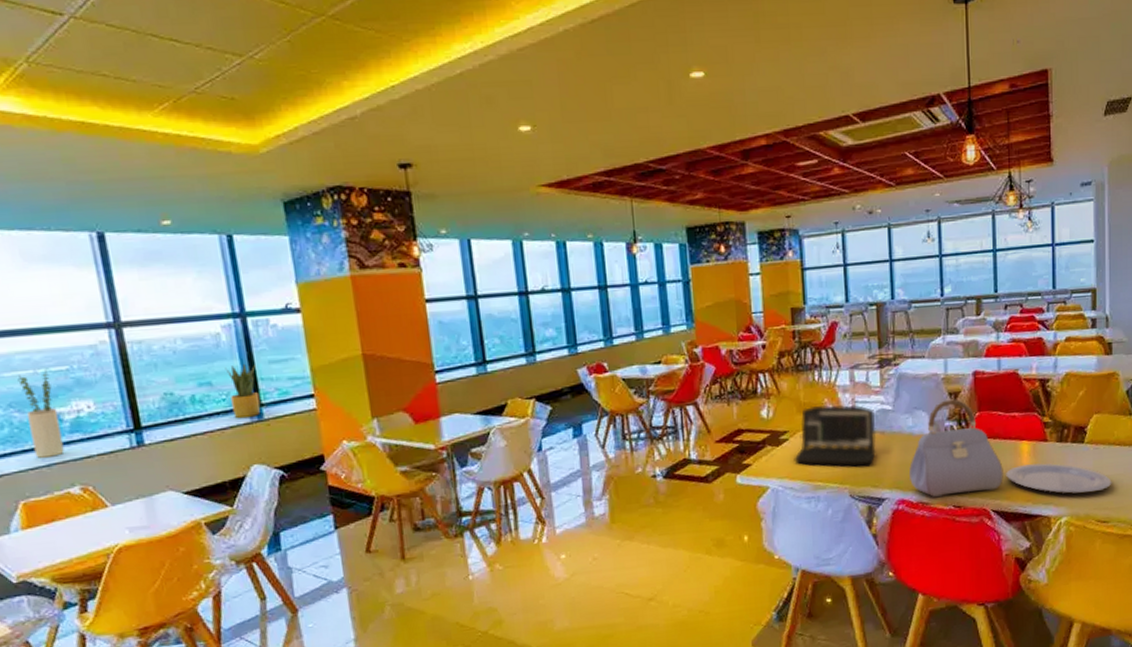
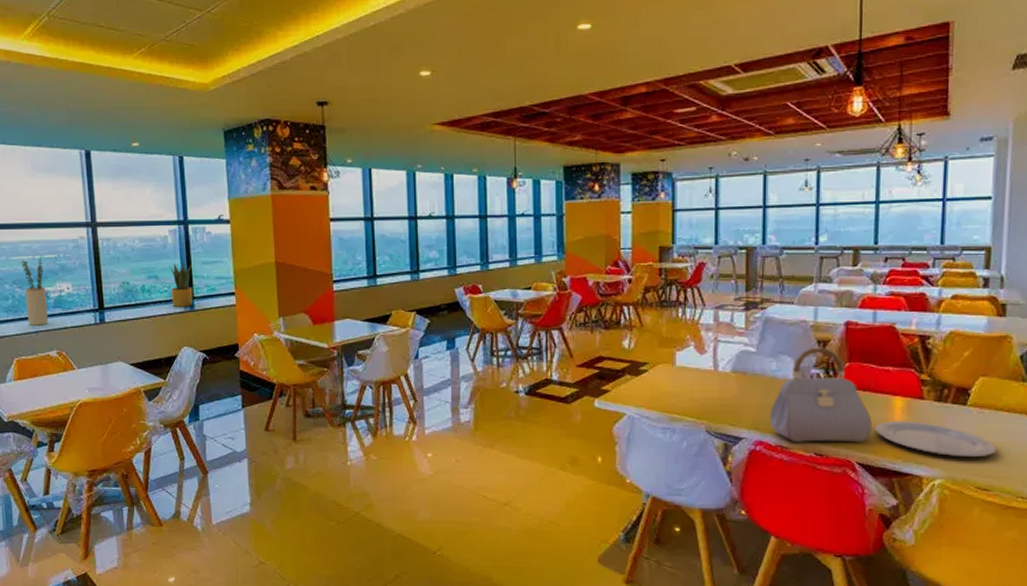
laptop: present [794,404,877,468] -> none [652,340,738,405]

